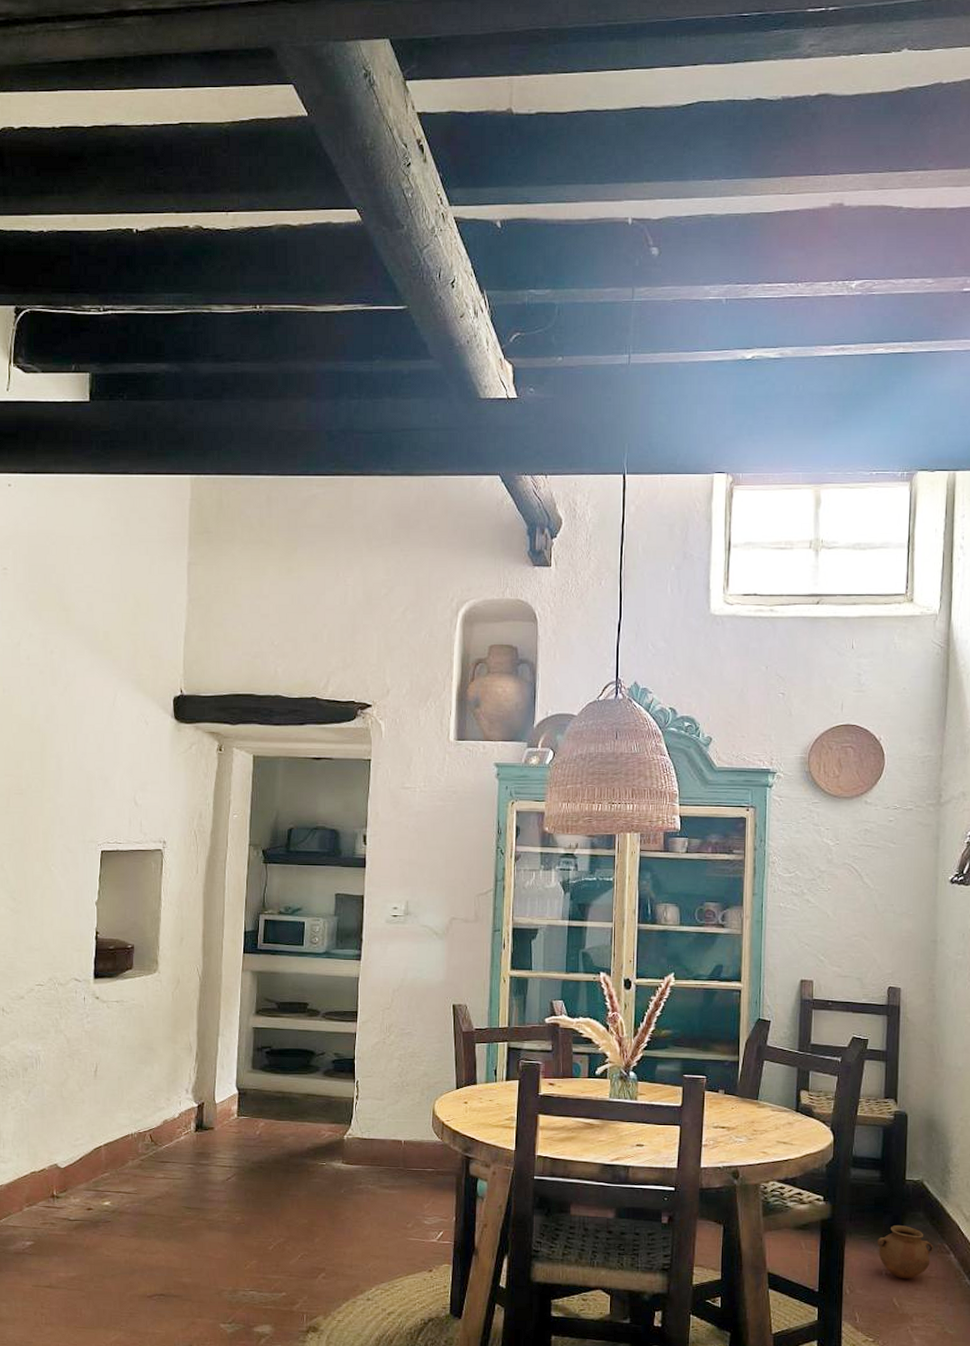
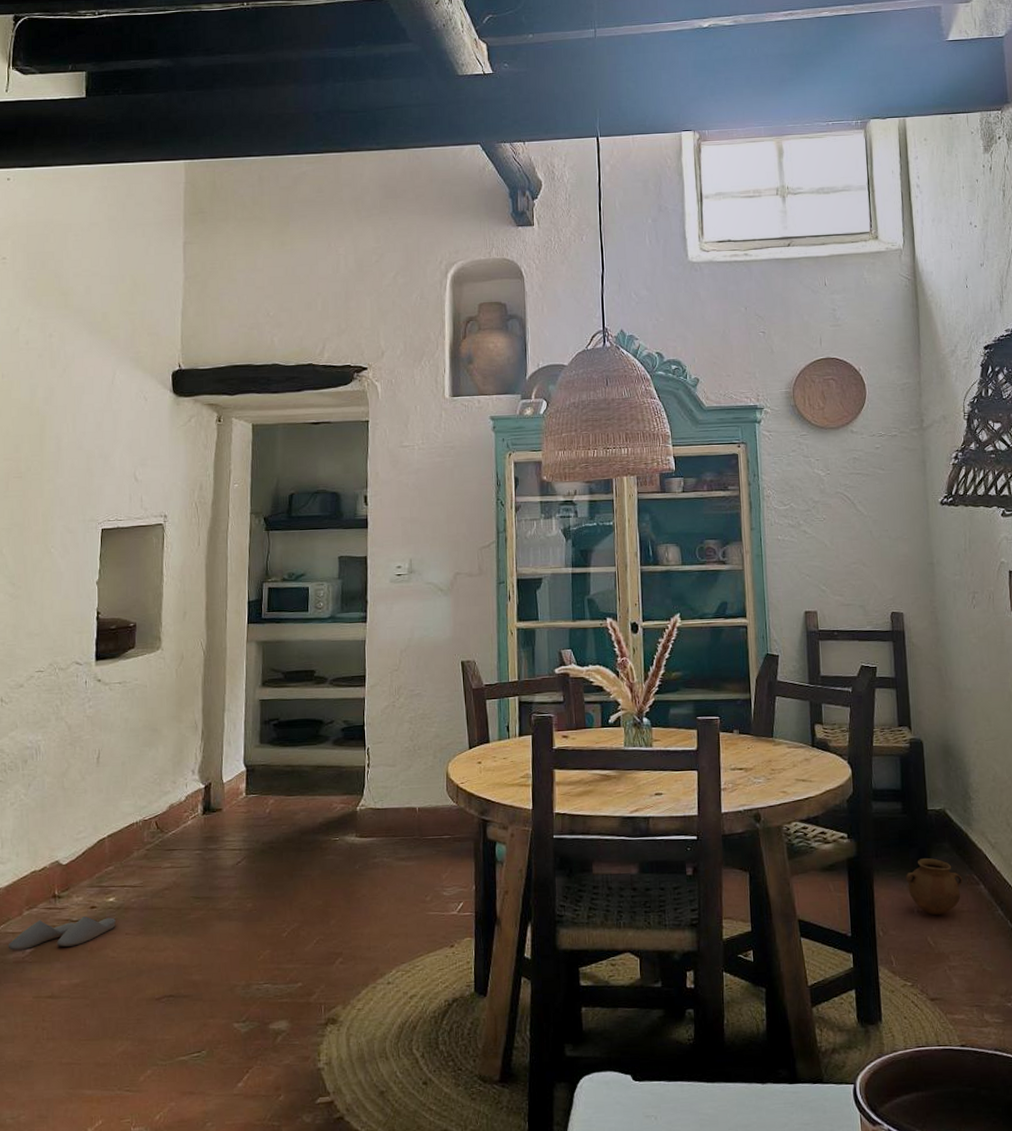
slippers: none [9,1217,111,1243] -> present [8,916,116,951]

